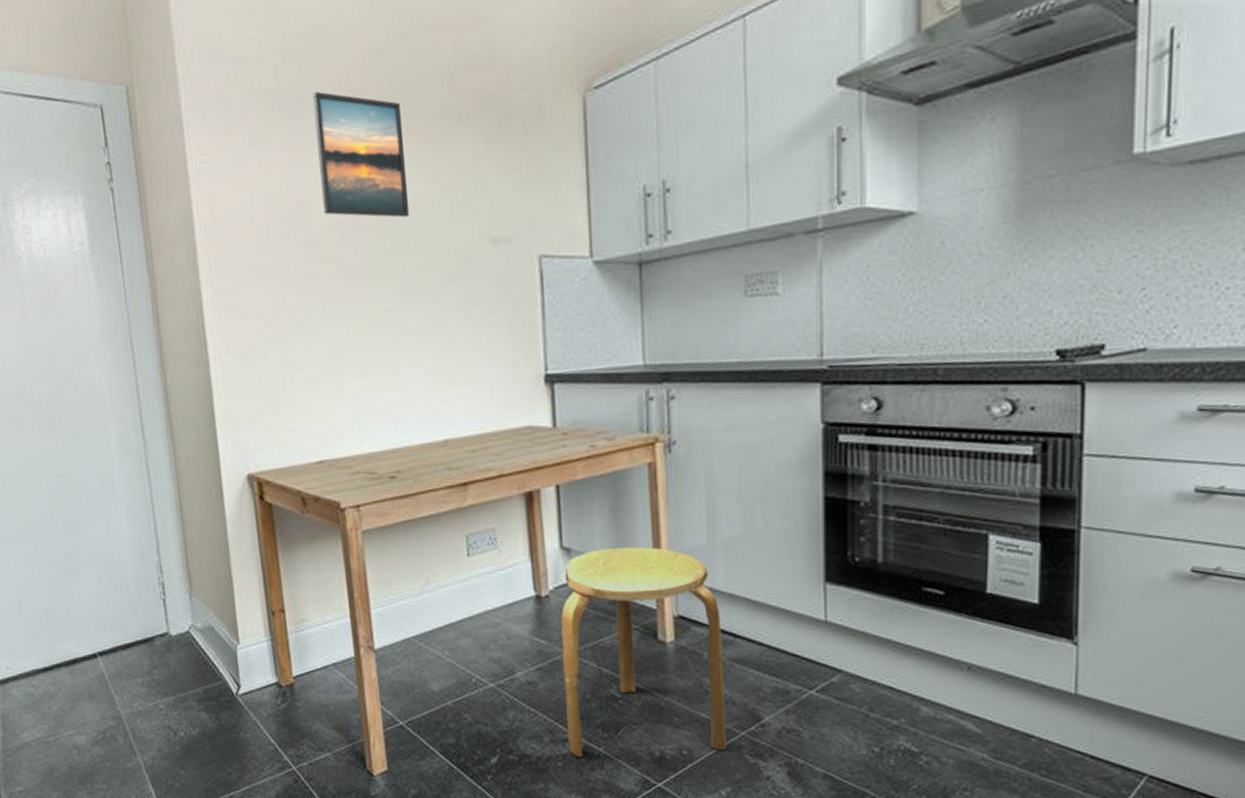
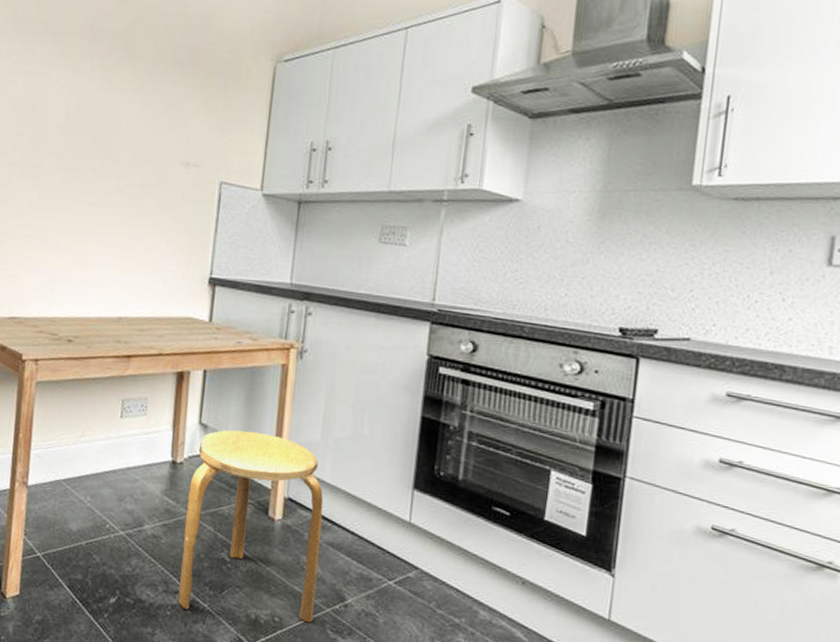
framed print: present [312,91,410,218] -> none [54,24,131,133]

